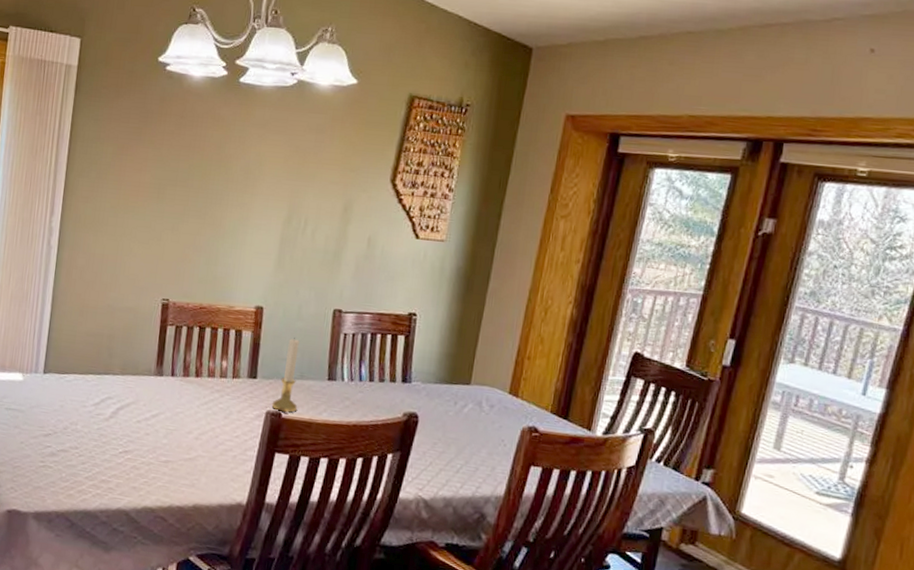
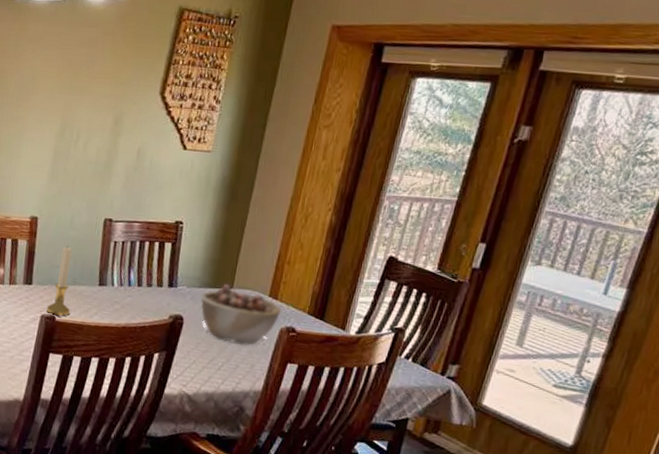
bowl: none [436,379,522,447] -> present [201,283,281,346]

